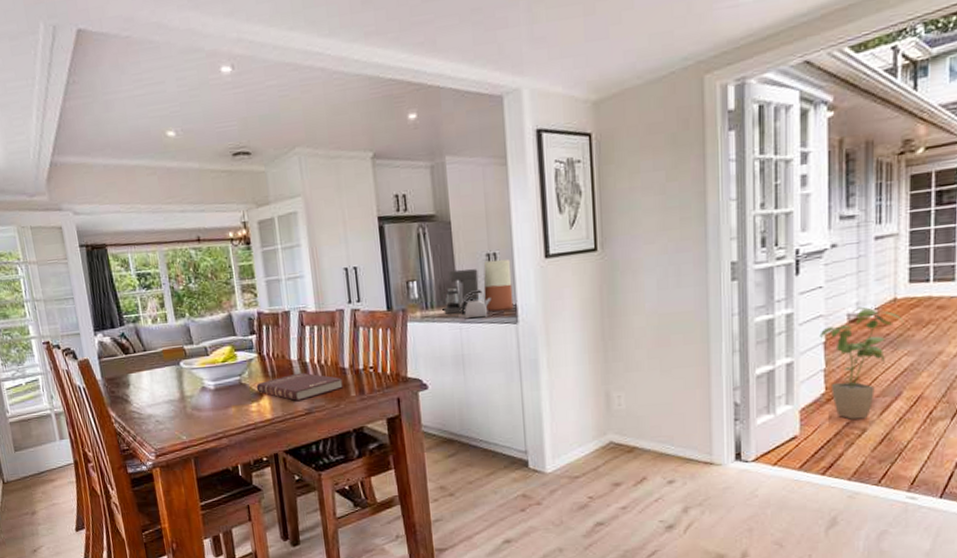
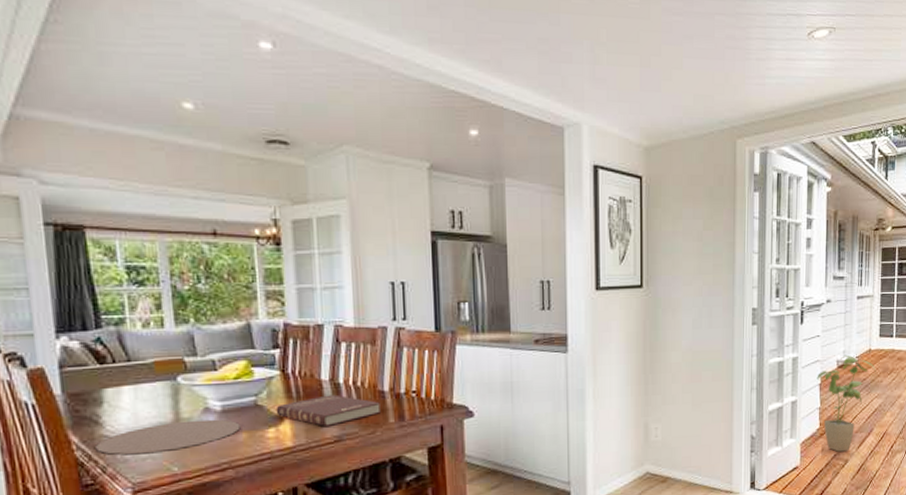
placemat: none [127,396,230,427] -> present [95,419,241,456]
coffee maker: present [441,268,480,316] -> none [493,294,532,341]
kettle: present [461,290,492,319] -> none [512,316,543,346]
vase: present [483,259,514,313] -> none [536,287,564,340]

